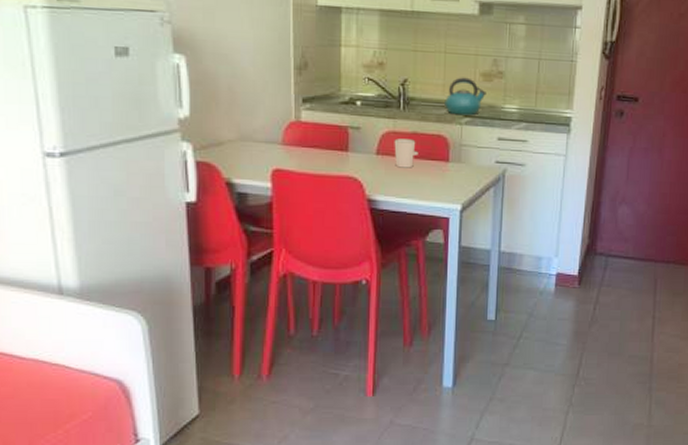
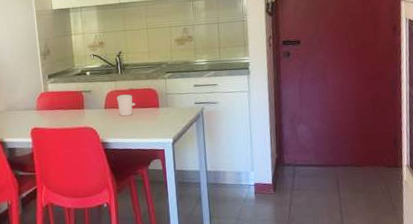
kettle: present [444,77,486,116] -> none [150,44,181,73]

